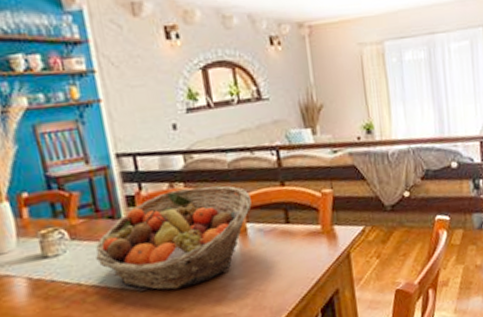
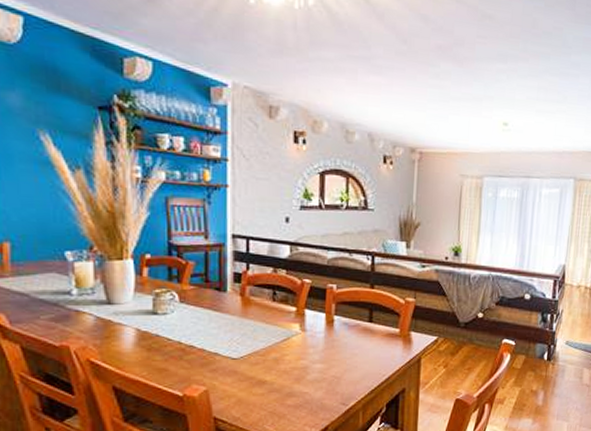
fruit basket: present [96,186,252,291] -> none [199,275,342,362]

